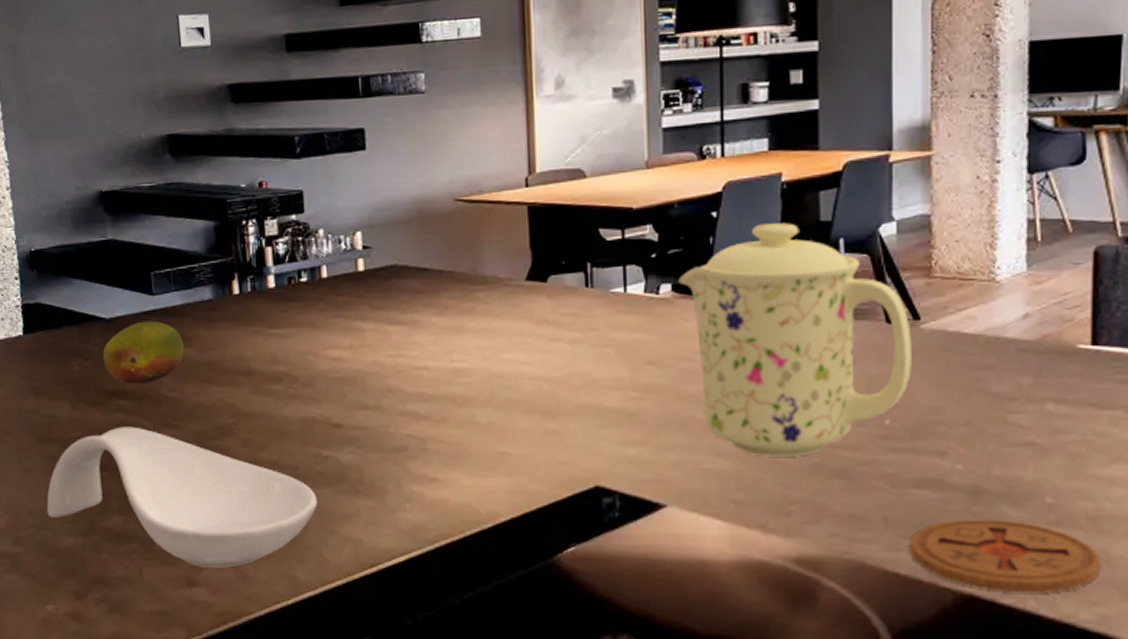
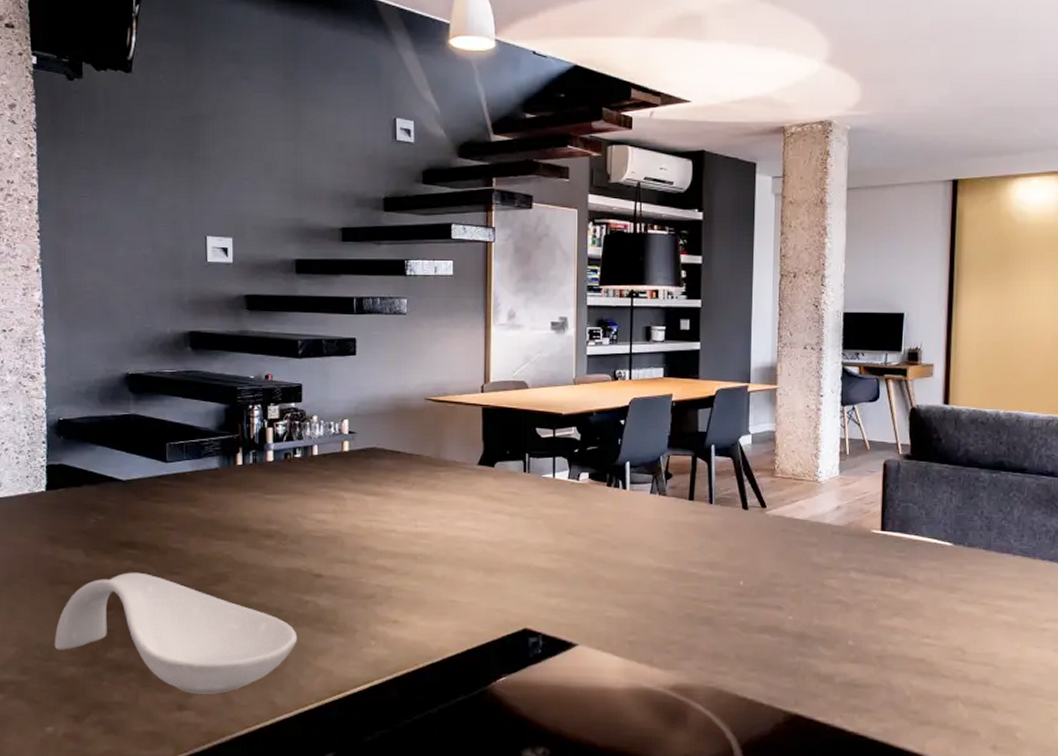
fruit: present [102,321,185,385] -> none [117,483,191,537]
mug: present [678,223,911,457] -> none [594,431,760,608]
coaster: present [909,518,1102,594] -> none [754,656,885,713]

